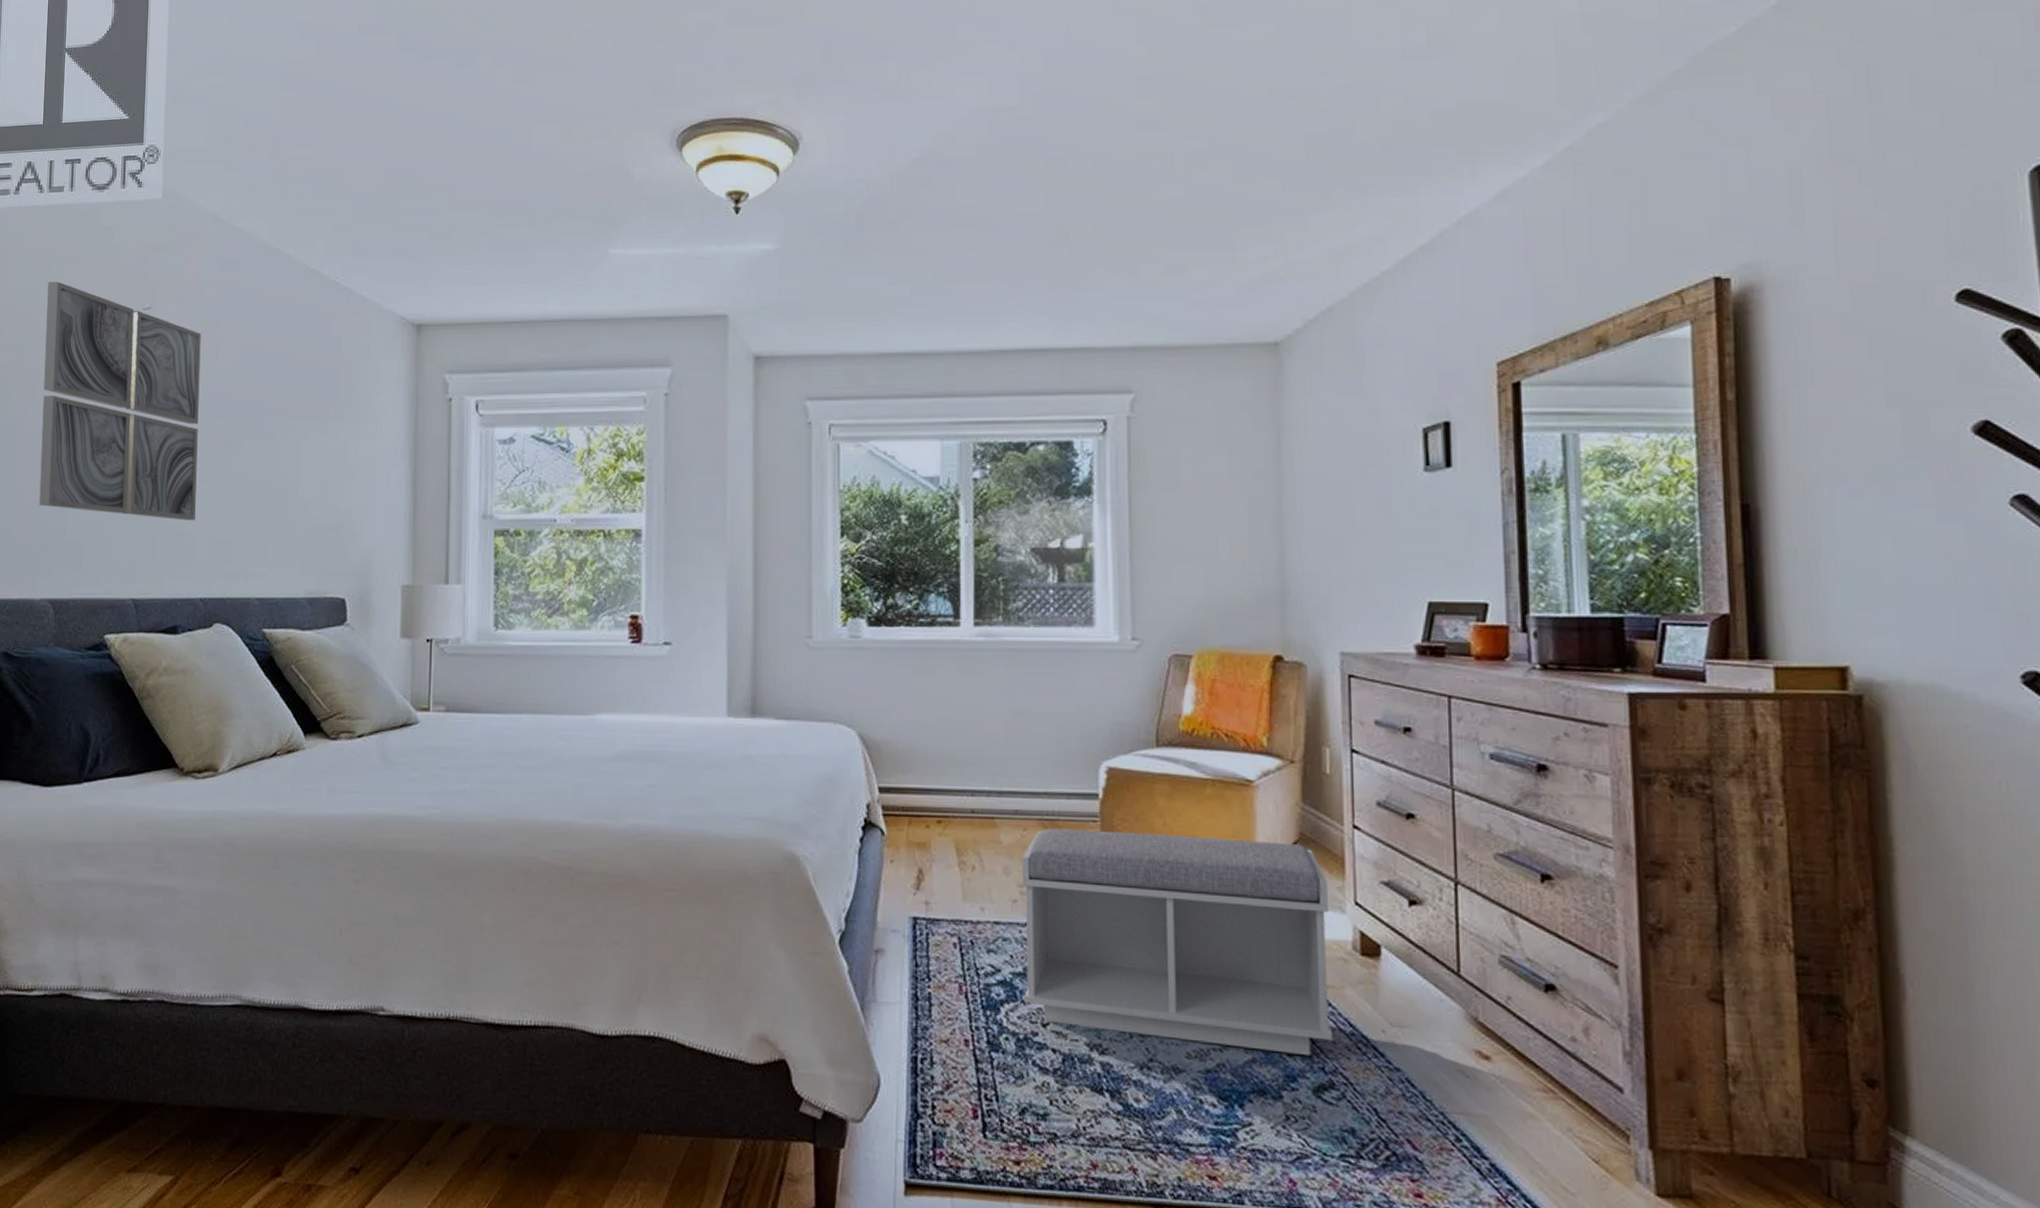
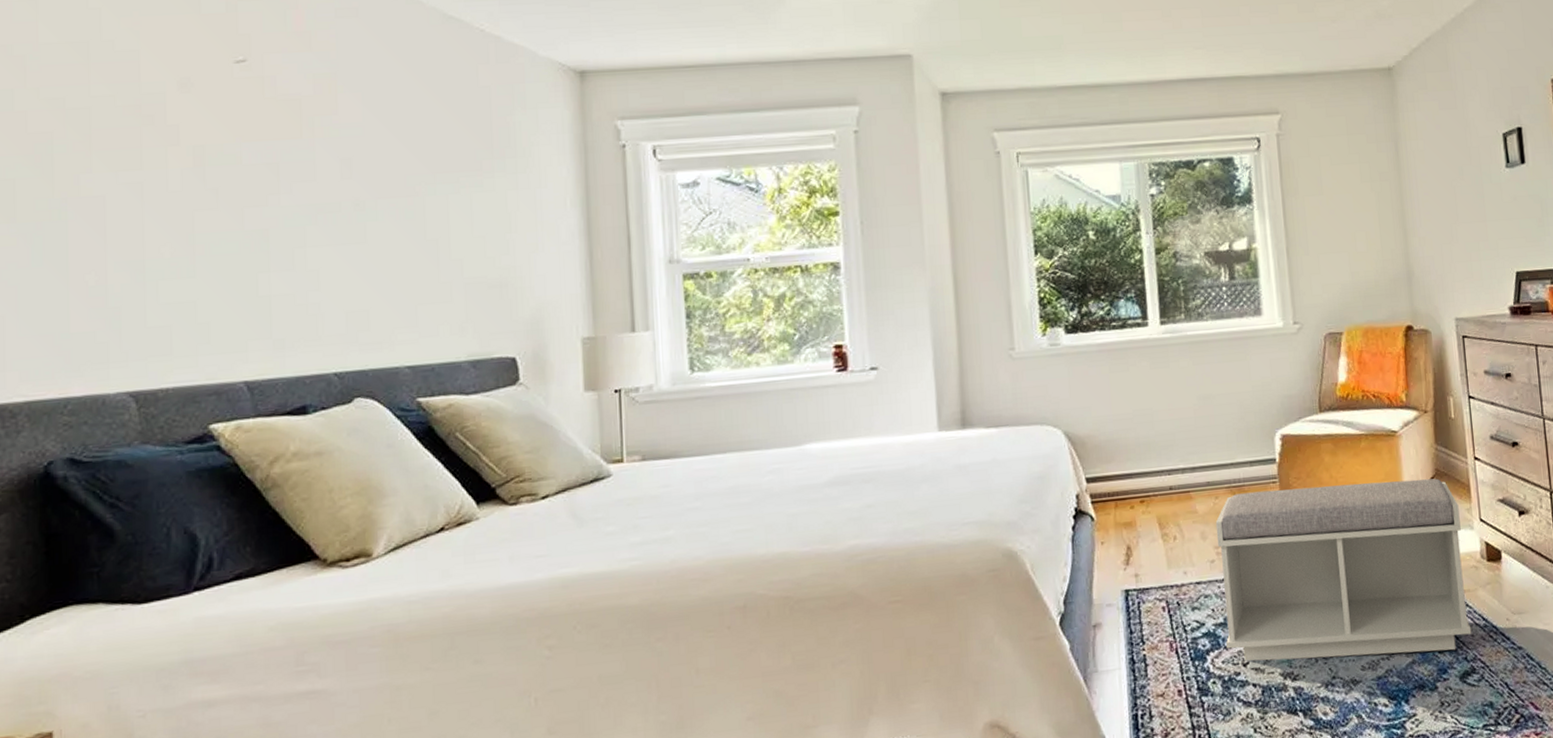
wall art: present [39,281,201,521] -> none [100,33,322,291]

